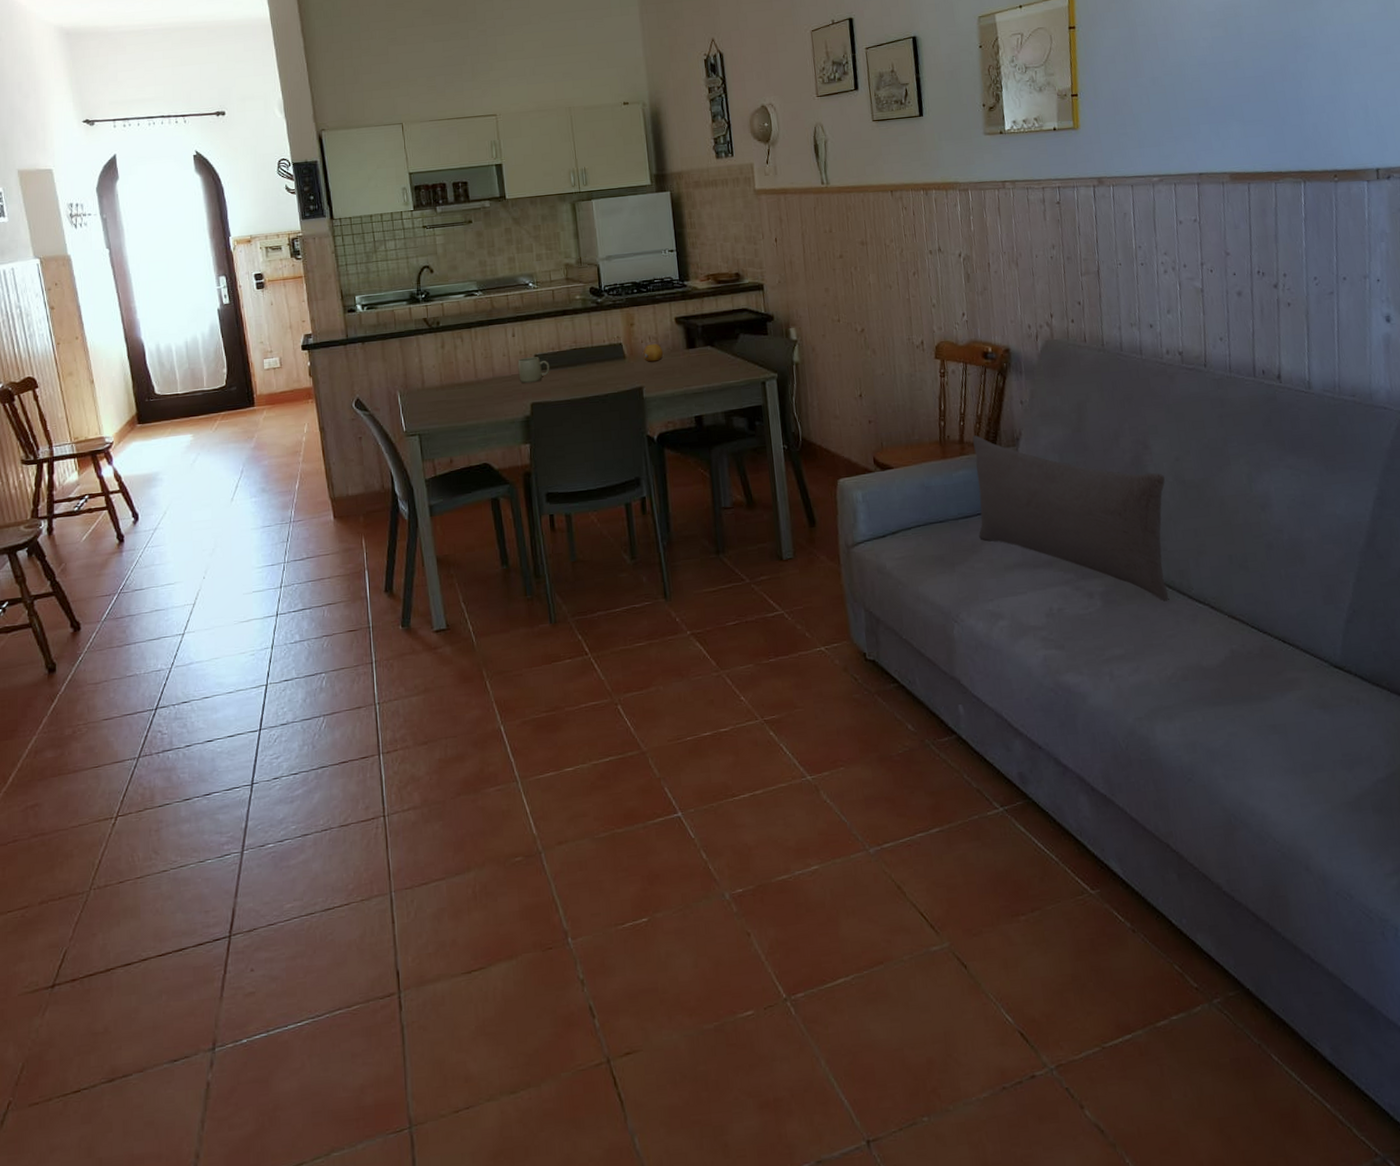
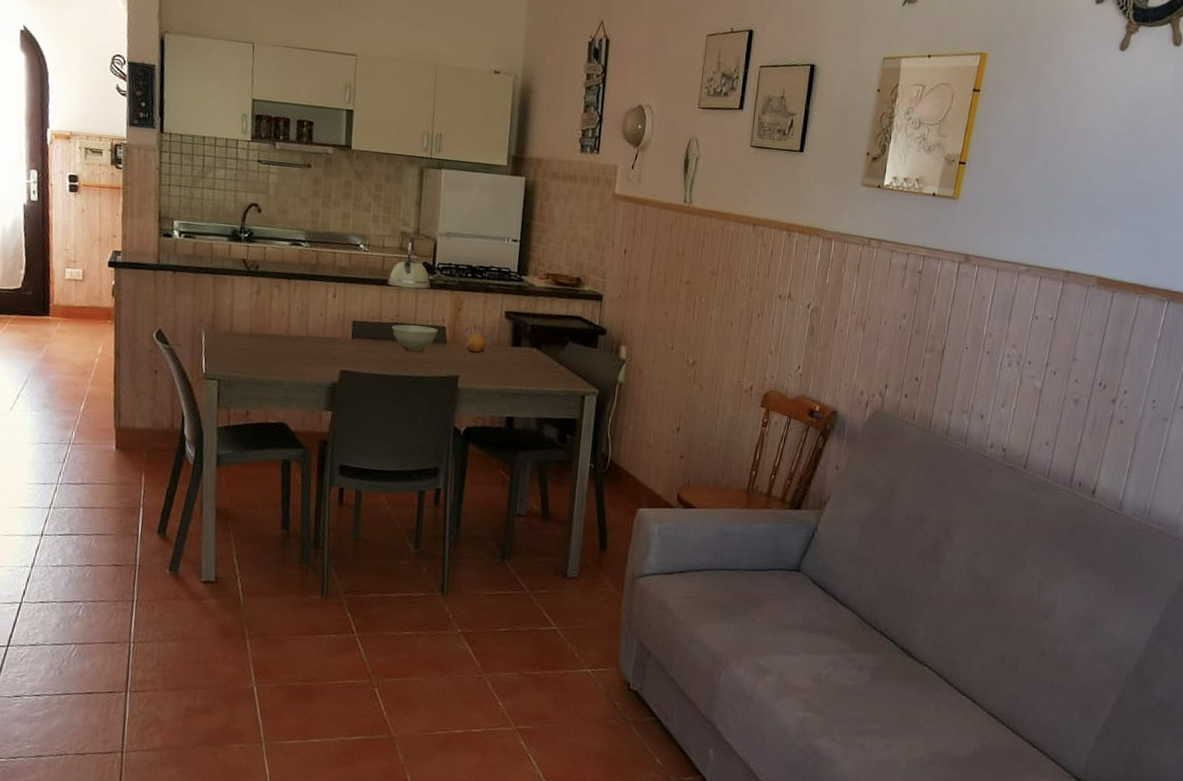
mug: present [517,357,550,385] -> none [332,321,367,351]
kettle: none [559,265,601,316] -> present [387,235,431,290]
bowl: none [571,346,616,374] -> present [391,324,438,353]
pillow: present [972,435,1169,601] -> none [765,491,959,688]

